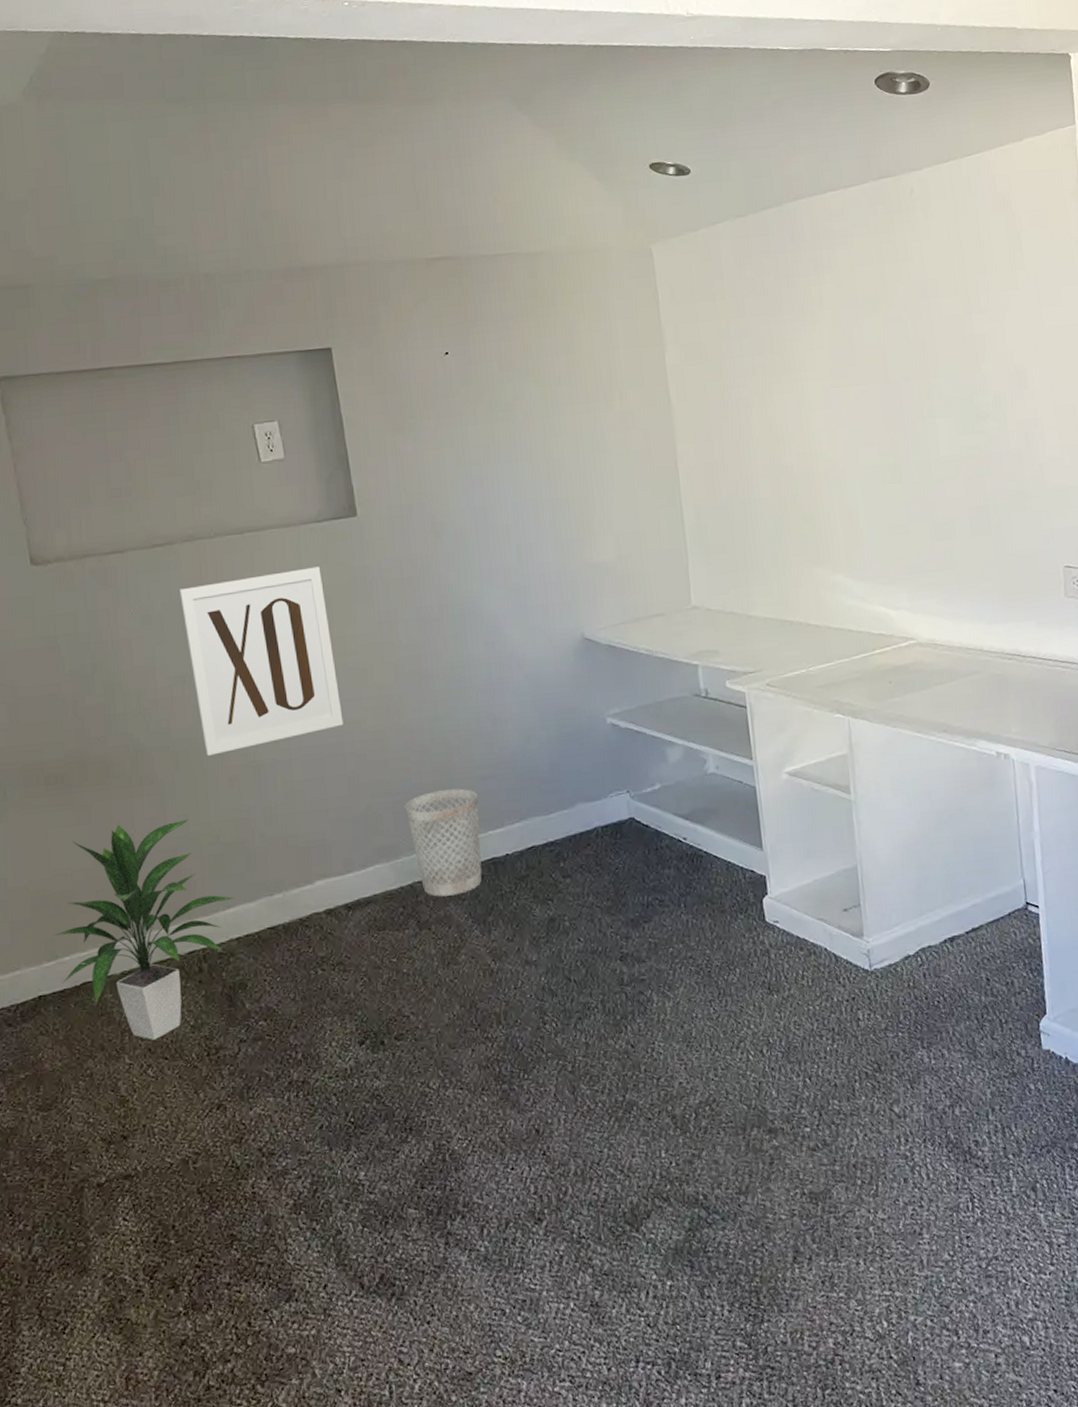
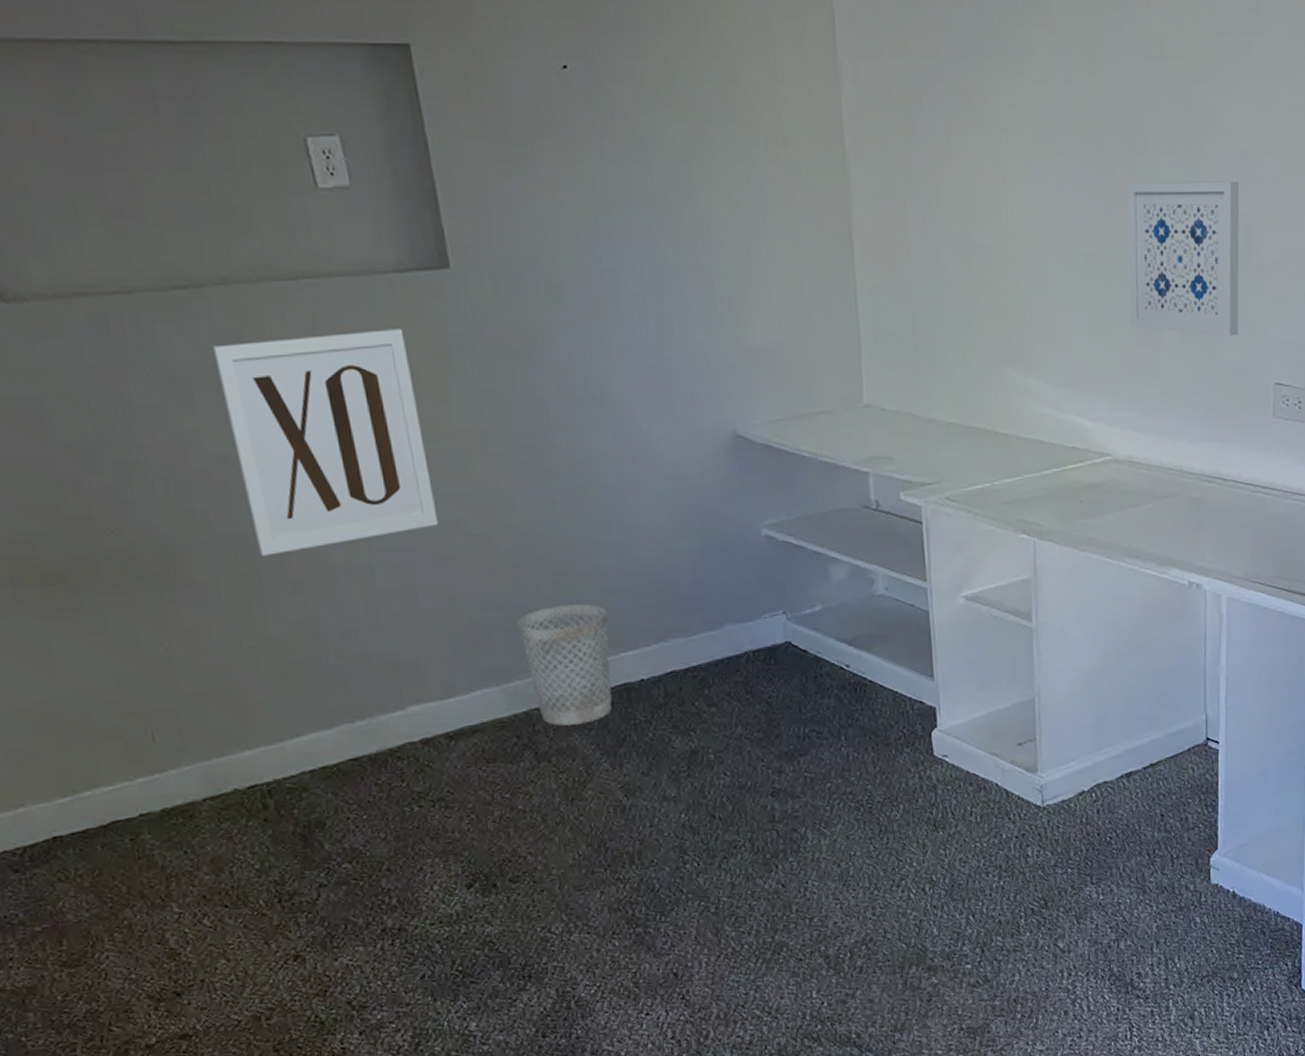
indoor plant: present [53,819,235,1040] -> none [67,631,306,886]
wall art: none [914,393,1025,528] -> present [1127,181,1240,336]

